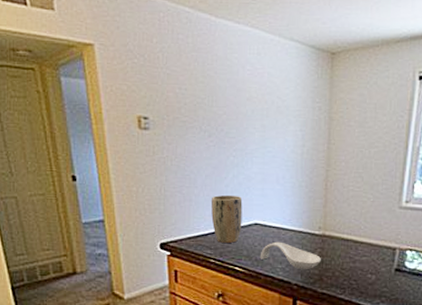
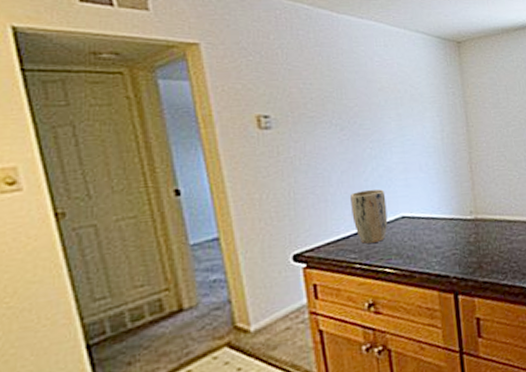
spoon rest: present [260,241,321,270] -> none [411,233,477,261]

